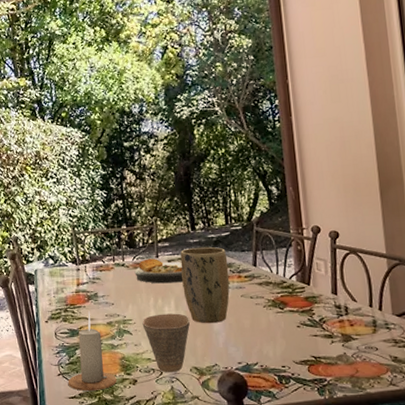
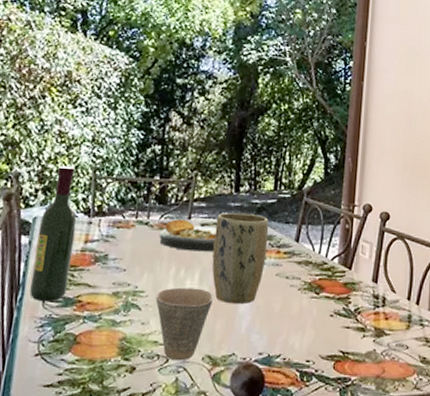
wine bottle: none [40,227,72,334] -> present [29,165,77,302]
candle: present [67,310,118,392] -> none [46,275,111,379]

